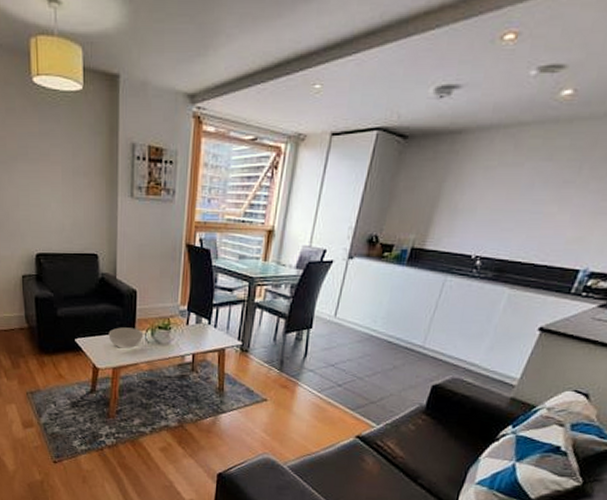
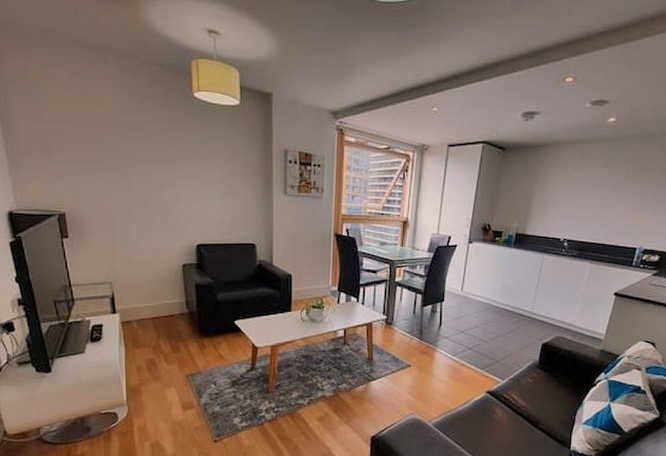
bowl: present [108,327,144,350] -> none [266,308,299,329]

